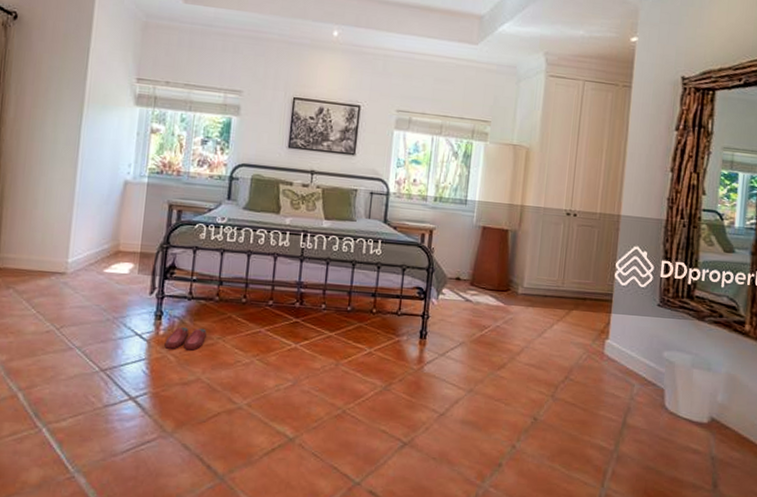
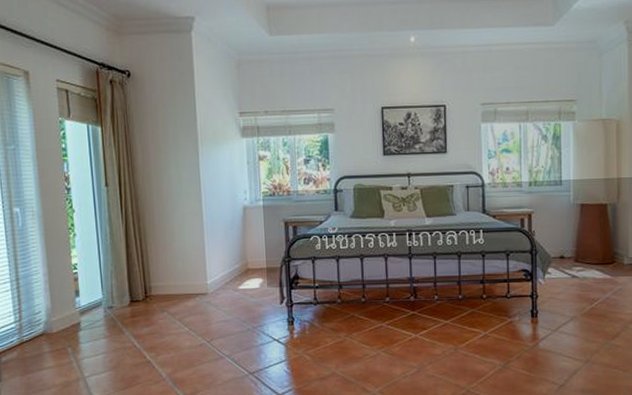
slippers: present [164,326,207,351] -> none [299,328,335,350]

